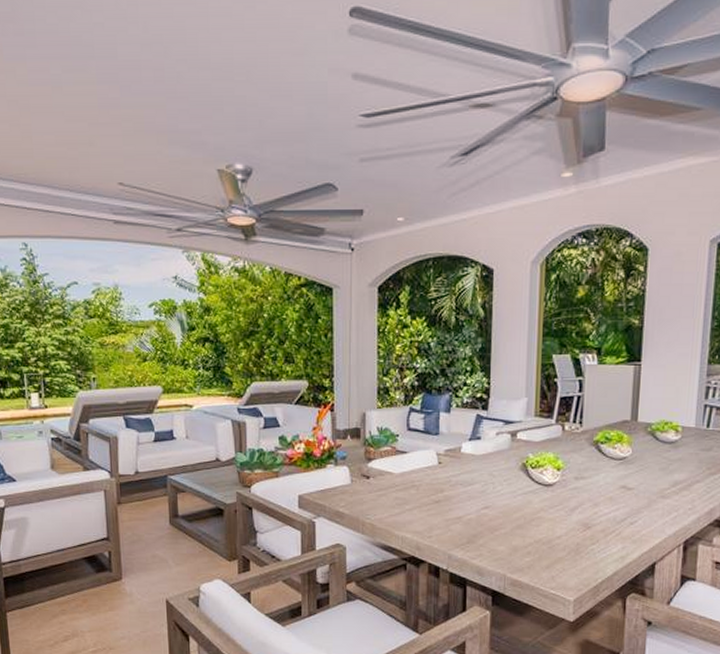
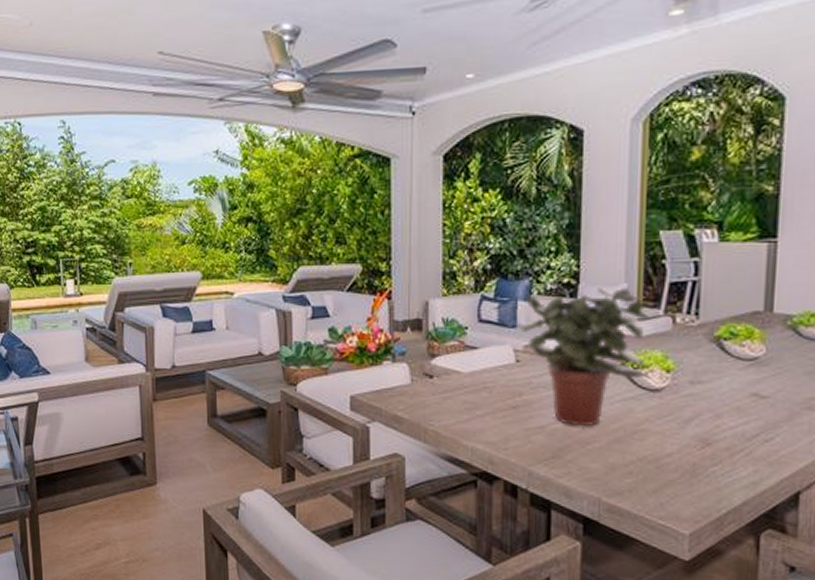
potted plant: none [442,400,546,517] -> present [520,287,651,427]

